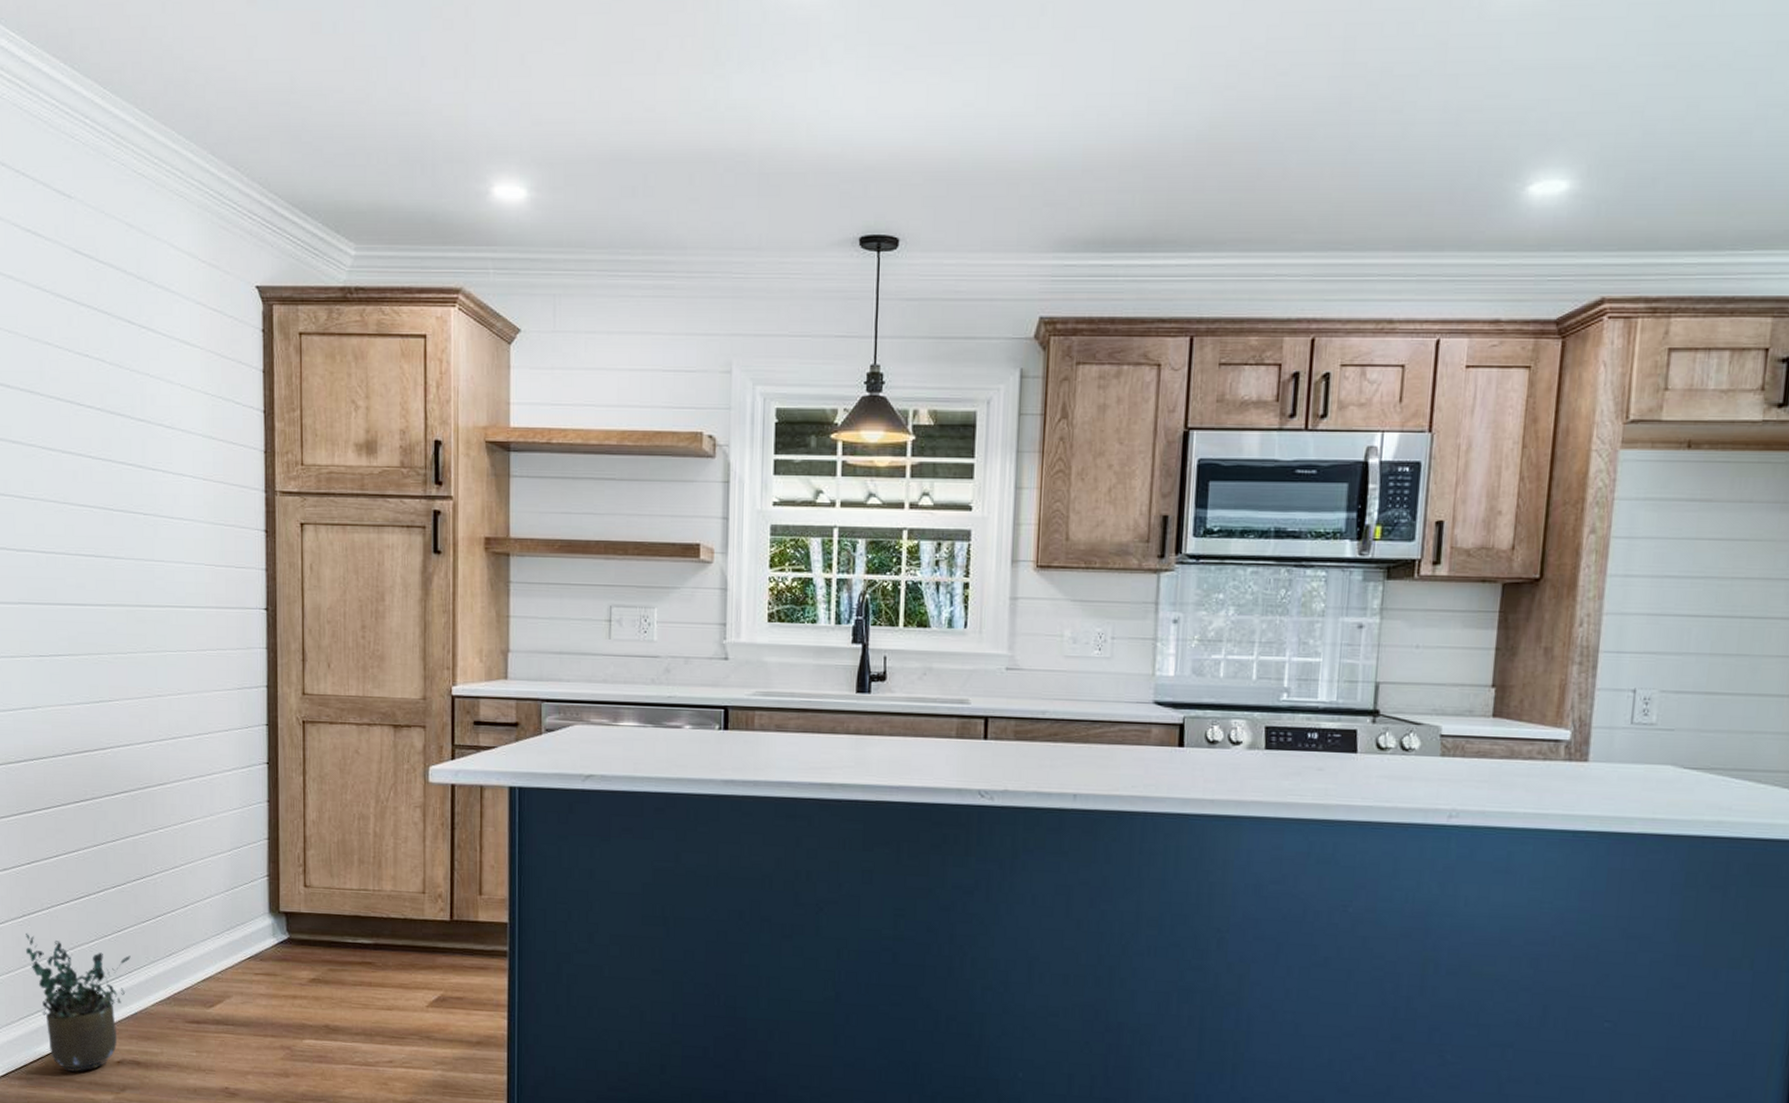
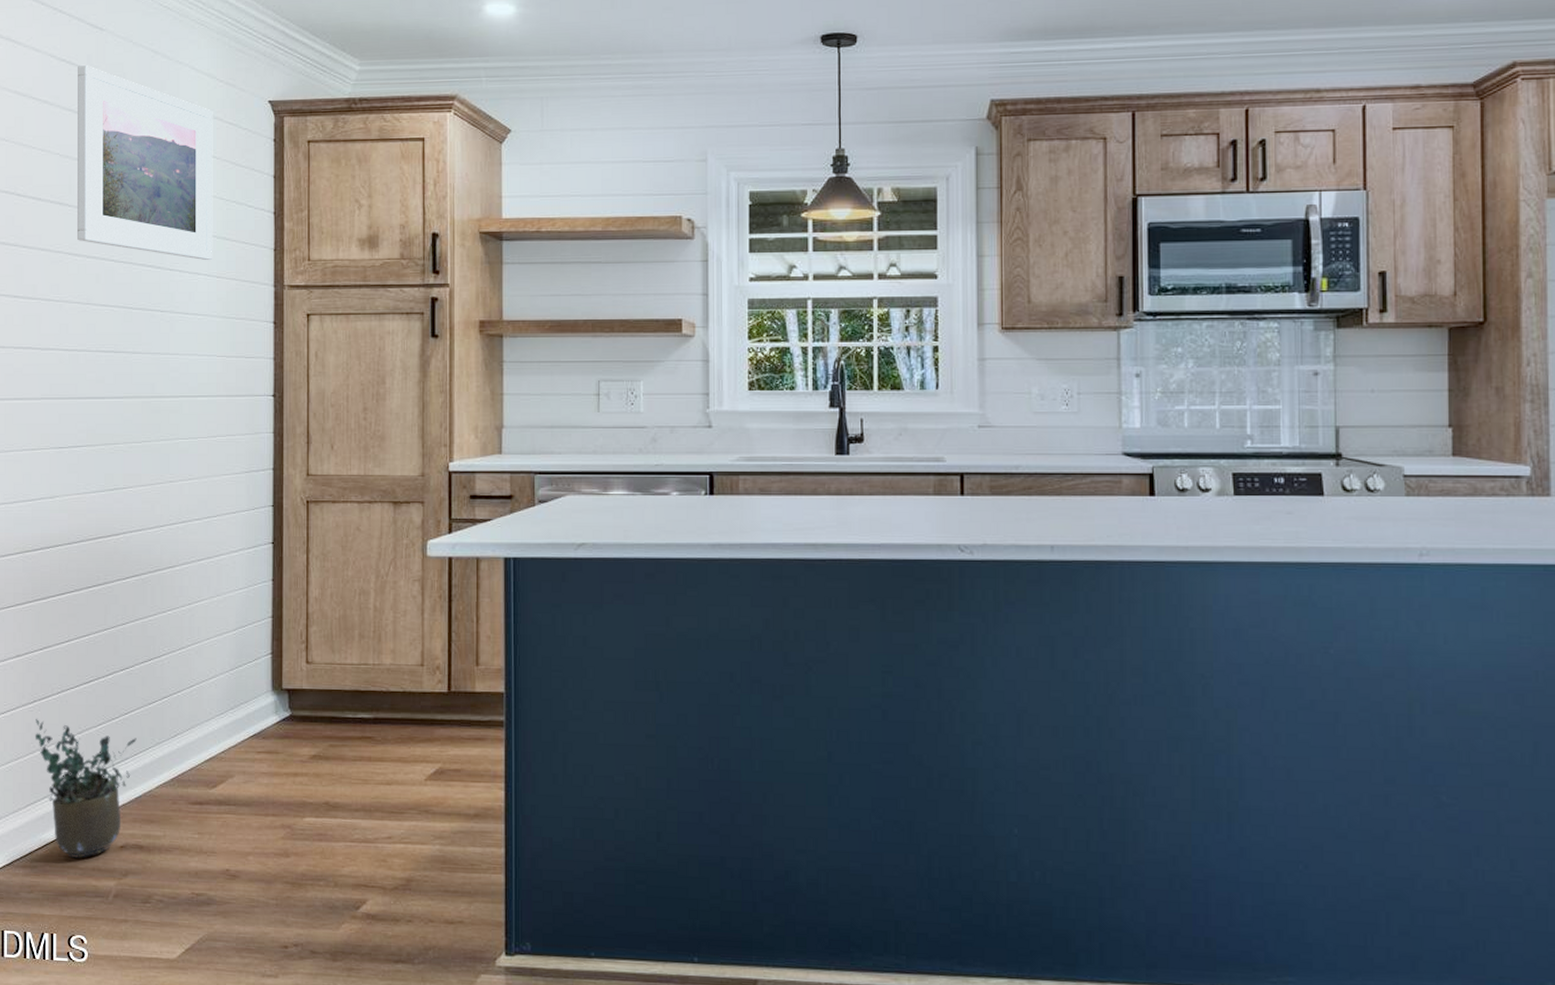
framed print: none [45,238,199,460] -> present [77,65,213,260]

